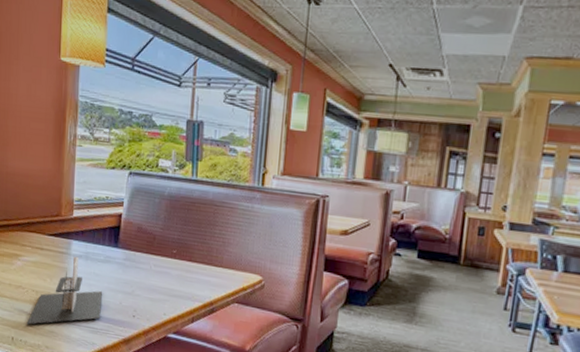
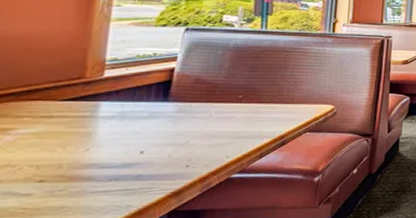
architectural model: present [26,256,102,325] -> none [16,118,144,208]

